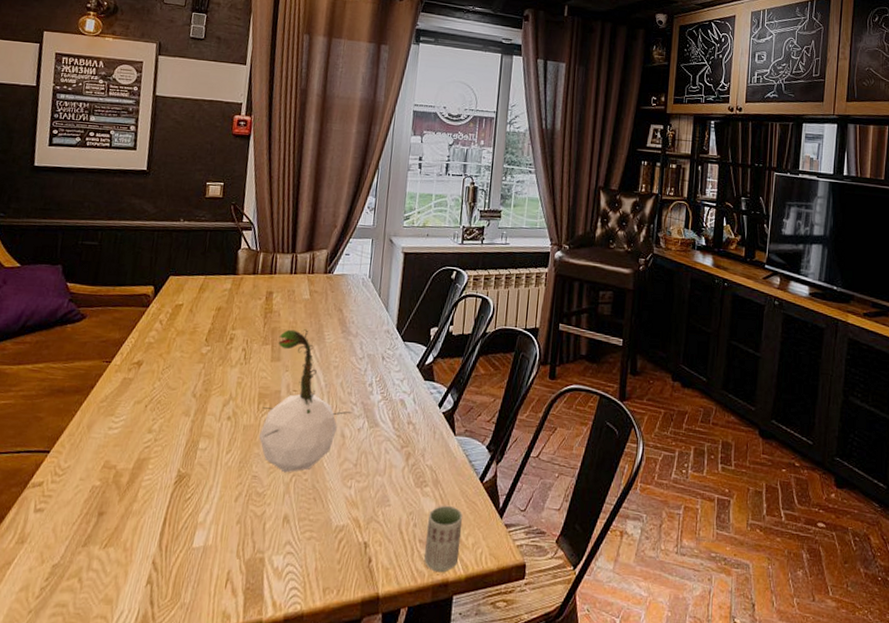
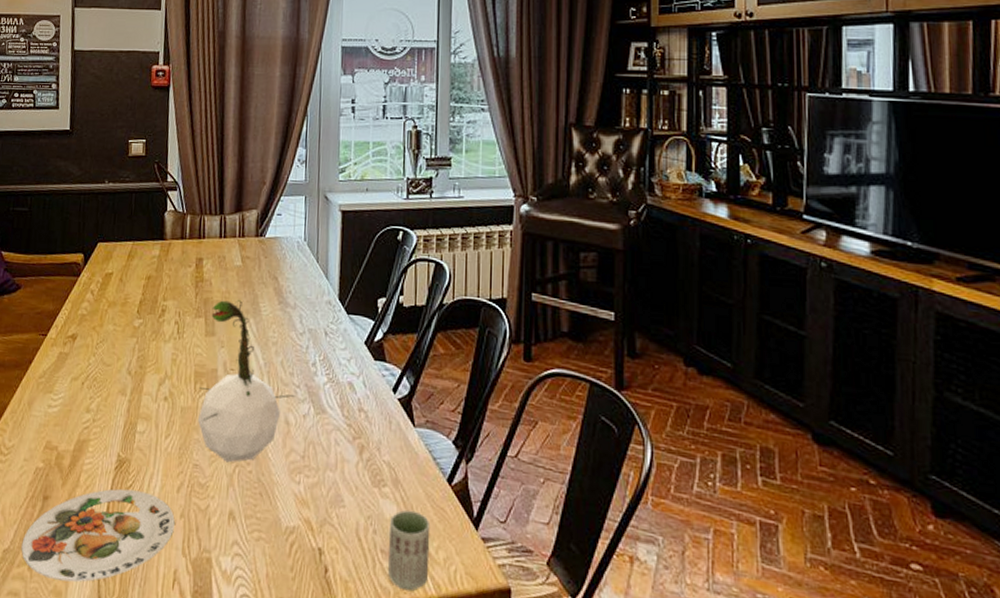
plate: none [72,501,231,590] -> present [21,488,175,582]

